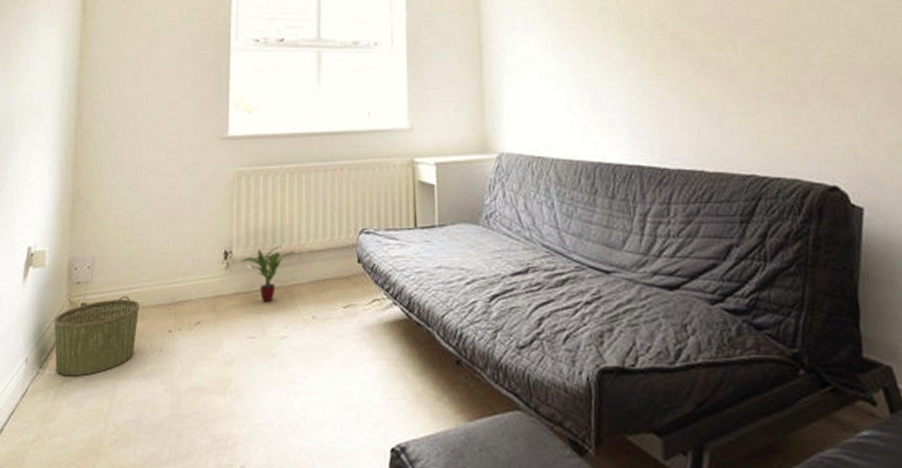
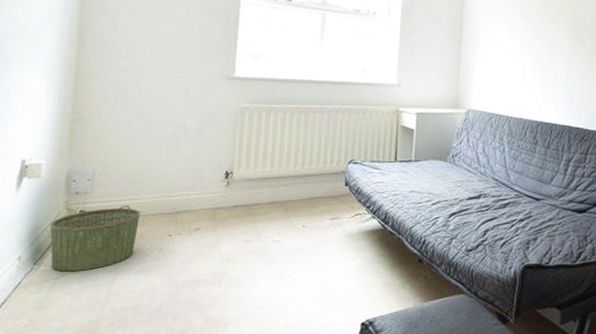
potted plant: present [241,245,294,303] -> none [241,169,290,214]

